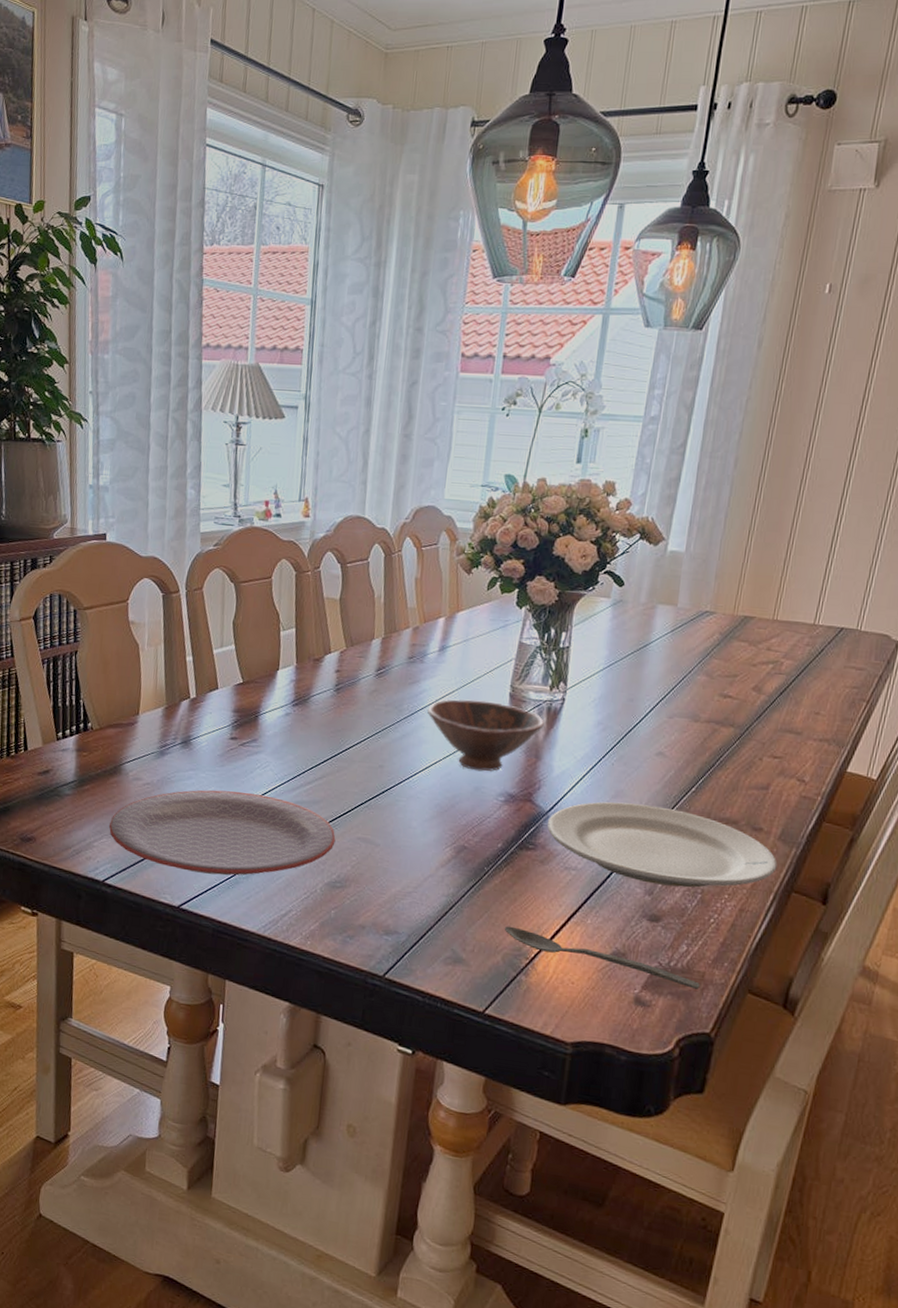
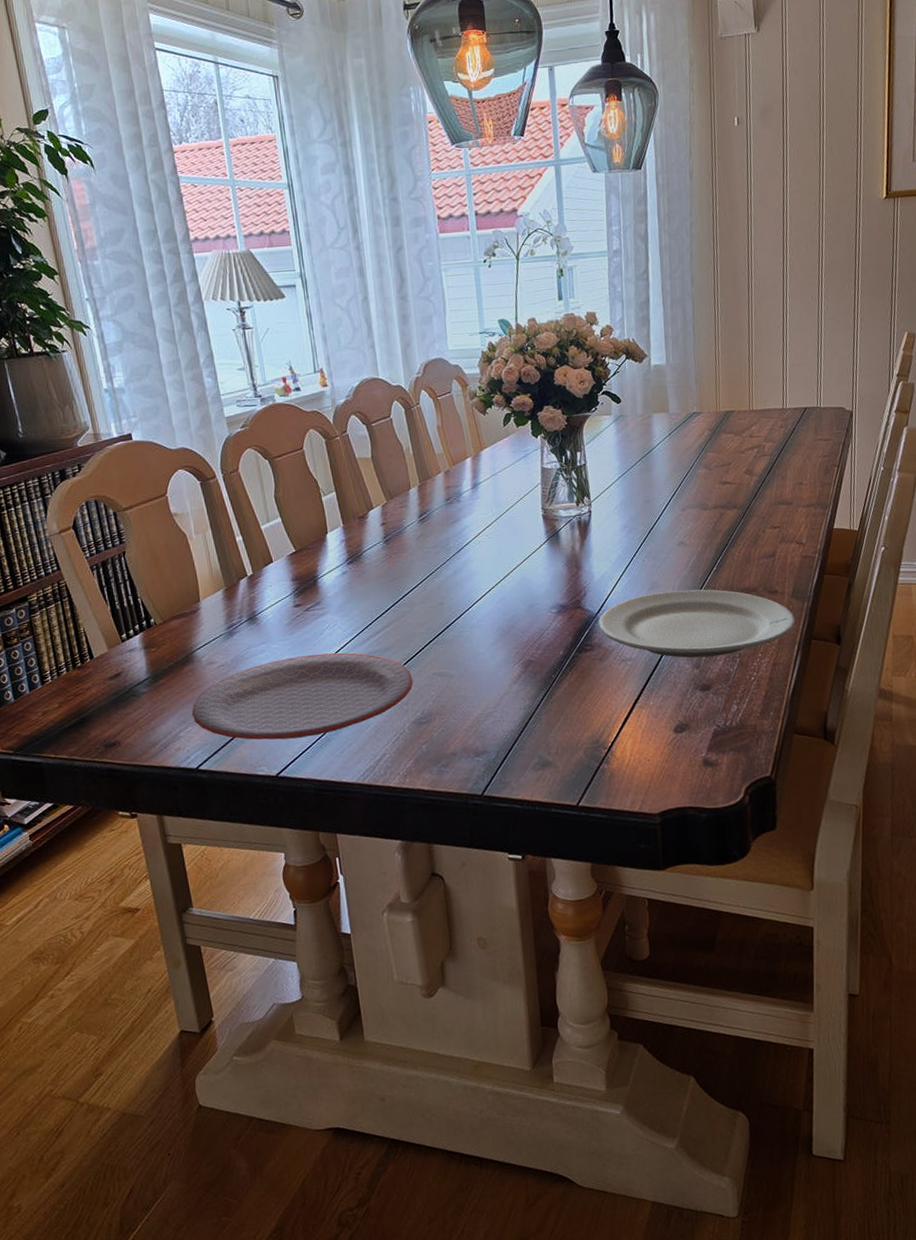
bowl: present [427,699,544,772] -> none [473,525,578,591]
spoon: present [504,926,700,989] -> none [580,722,755,741]

